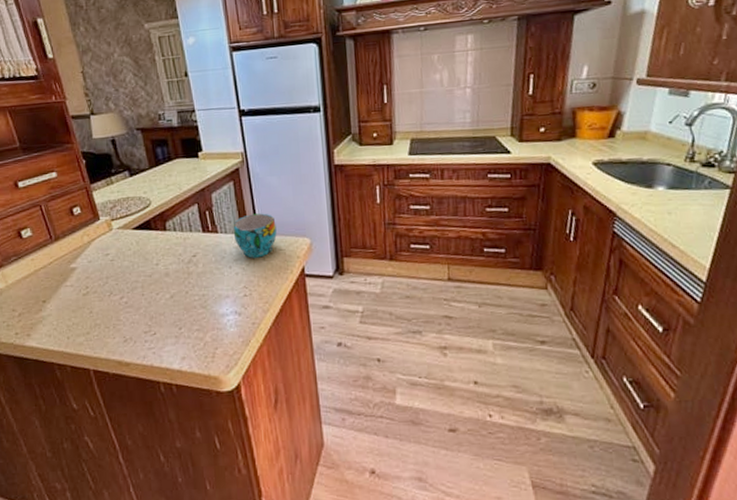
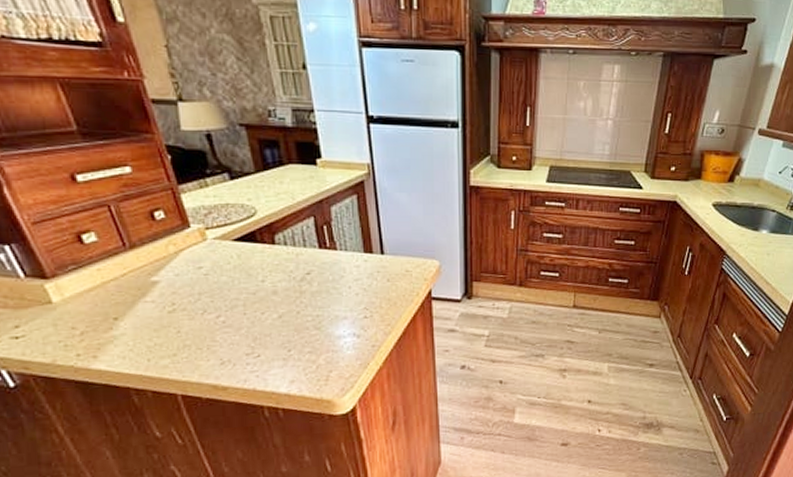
cup: present [233,213,277,258] -> none [354,231,403,279]

